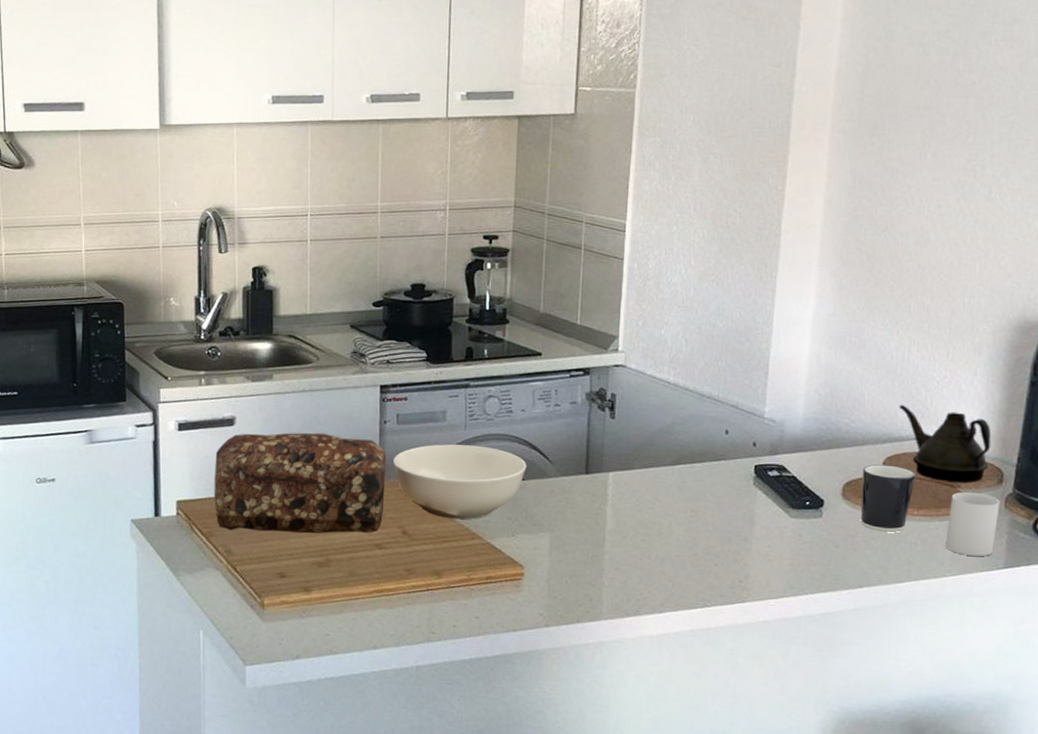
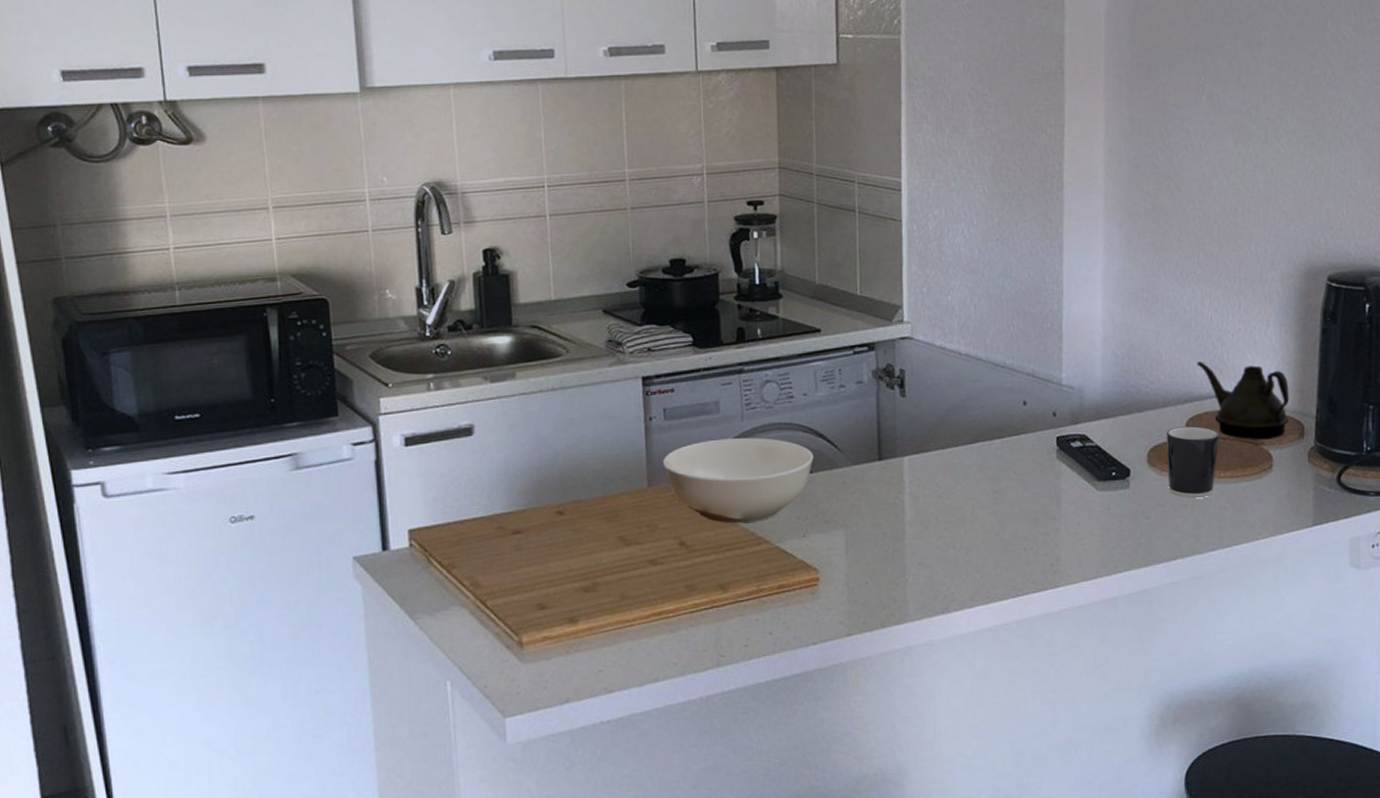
bread loaf: present [214,432,386,534] -> none [452,436,656,560]
cup: present [945,492,1000,556] -> none [1254,448,1304,516]

